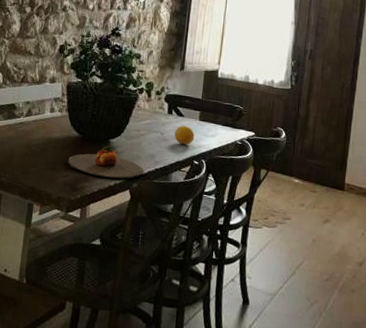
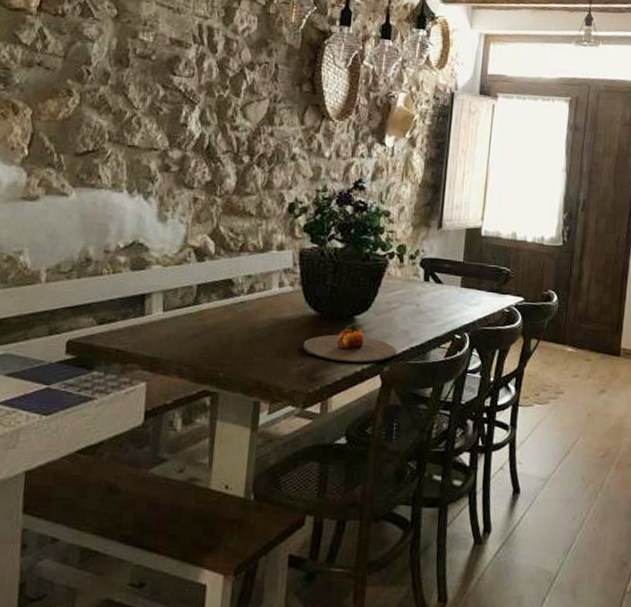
fruit: present [174,125,195,145] -> none [431,294,456,317]

